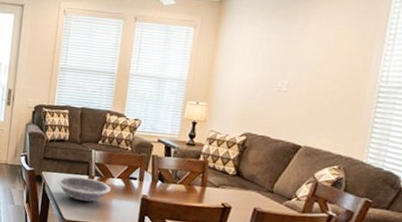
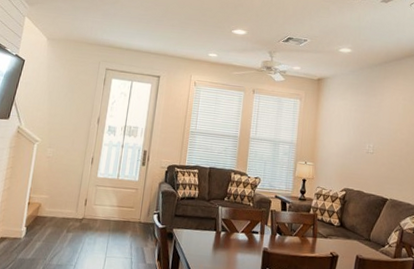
bowl: present [57,176,111,202] -> none [187,232,236,257]

